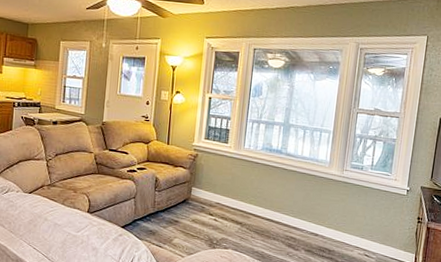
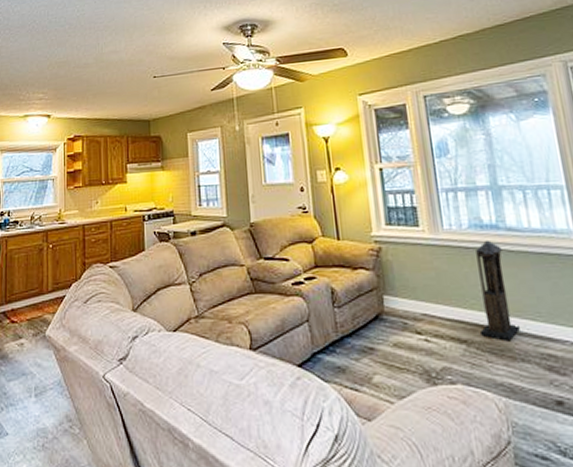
lantern: none [252,159,280,227] -> present [476,240,520,342]

